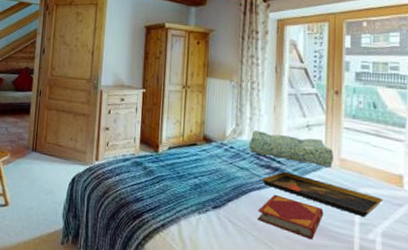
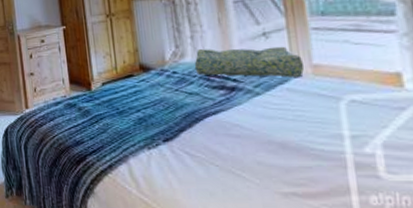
hardback book: present [257,194,324,240] -> none [218,116,301,162]
decorative tray: present [262,171,383,218] -> none [217,89,379,129]

